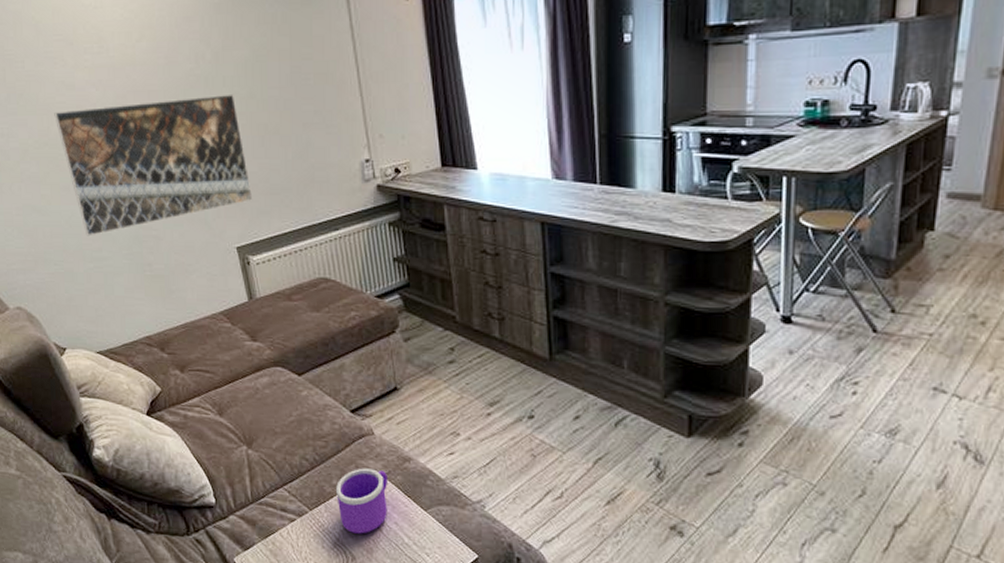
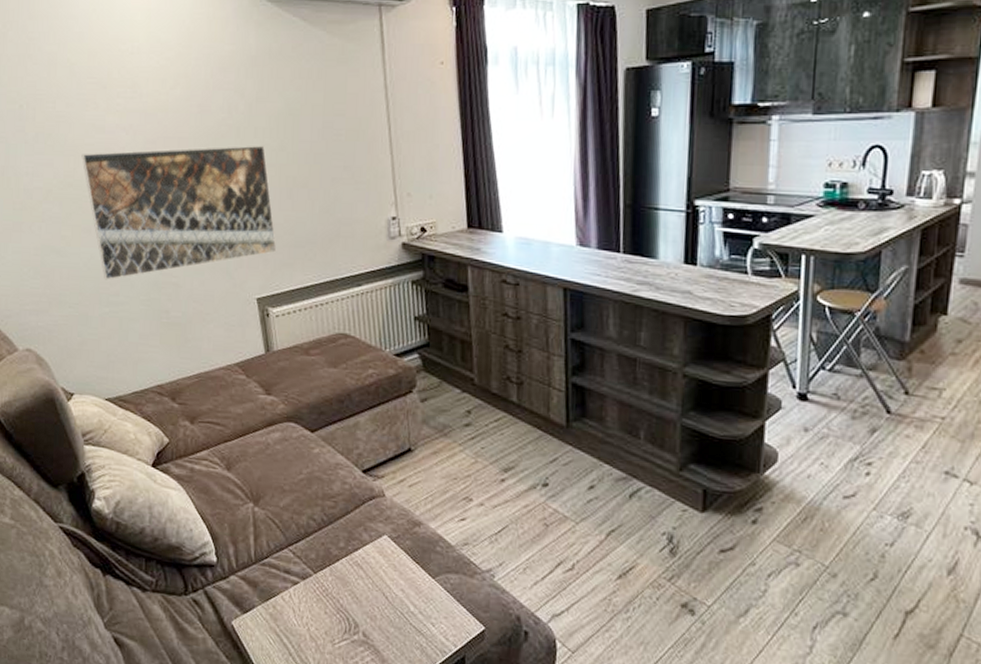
mug: present [336,468,387,534] -> none [342,531,396,601]

